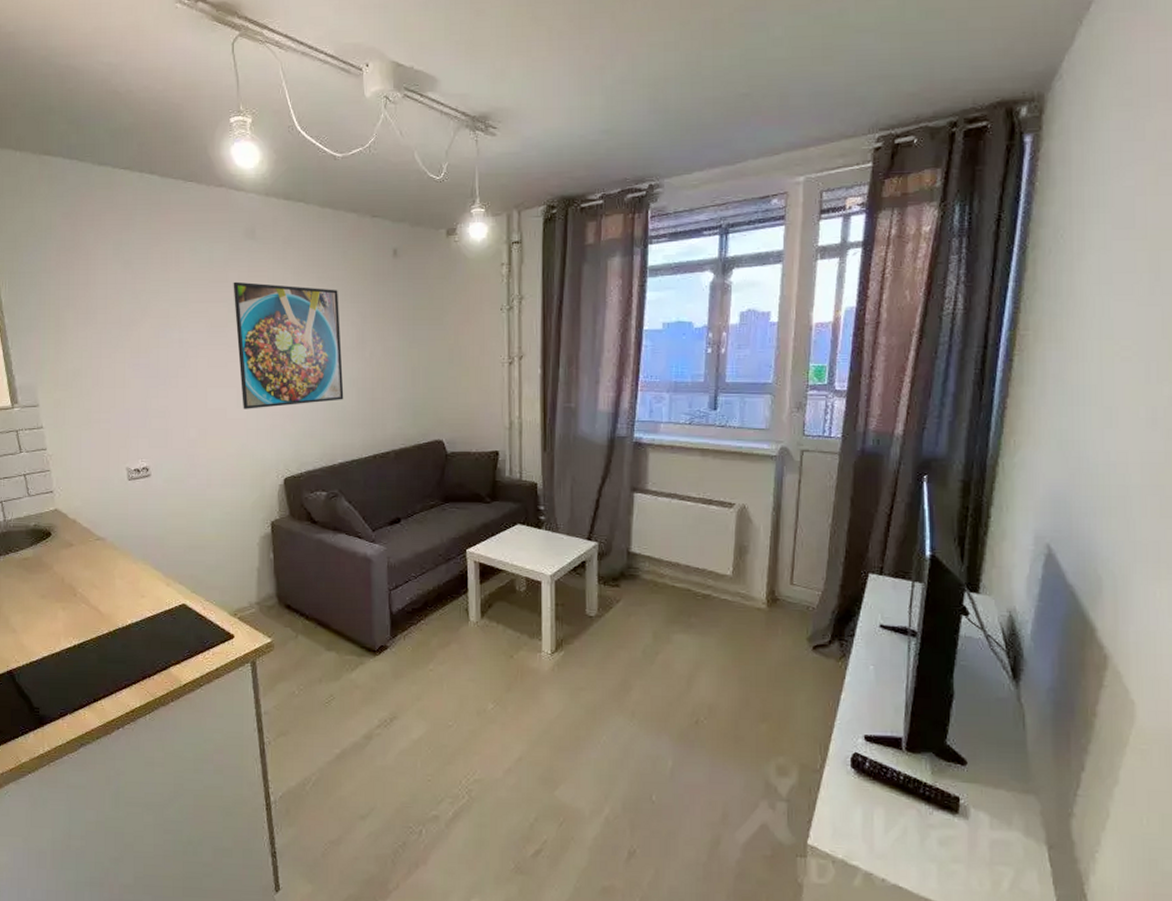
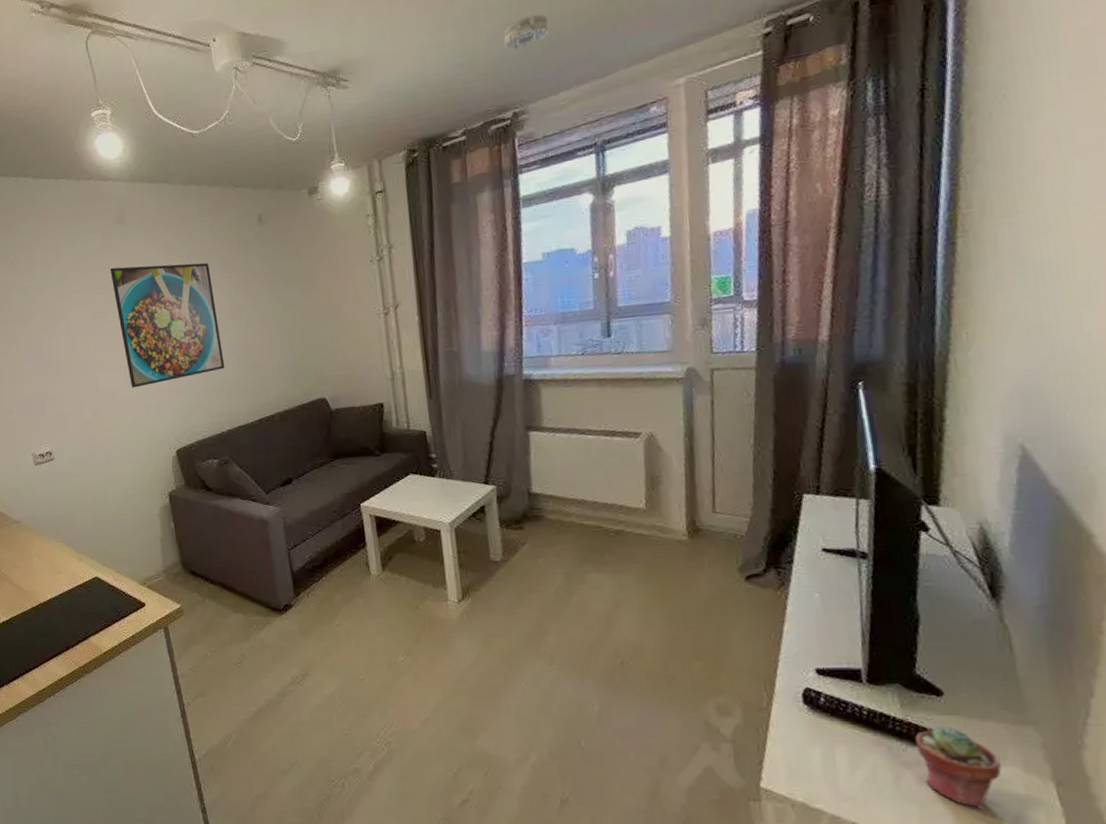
smoke detector: none [648,95,690,126] -> present [503,14,549,50]
potted succulent: none [940,791,1007,869] -> present [915,725,1002,810]

